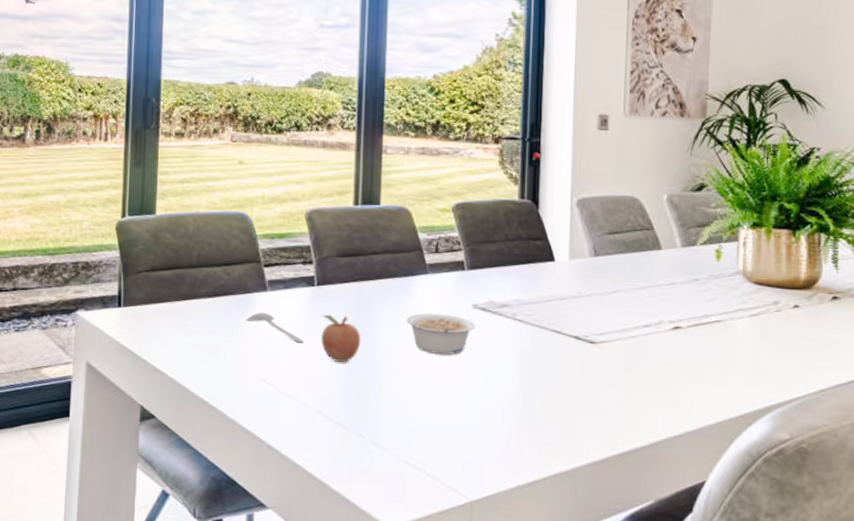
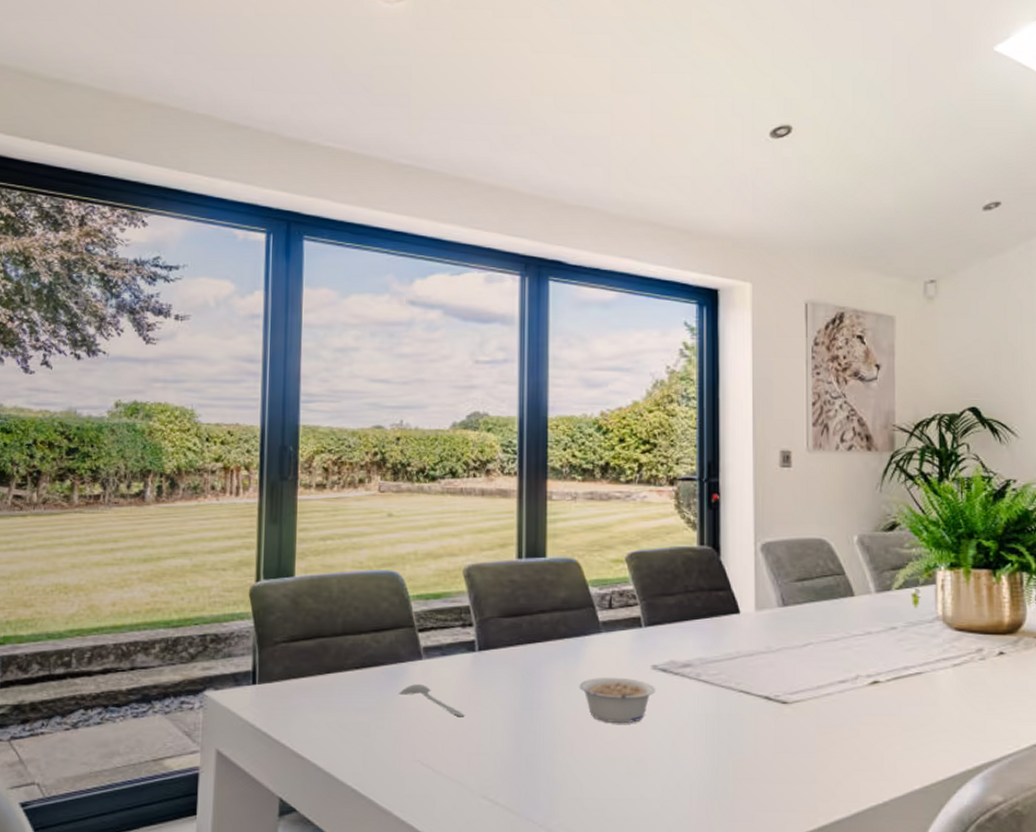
fruit: present [320,314,361,363] -> none [483,683,529,738]

